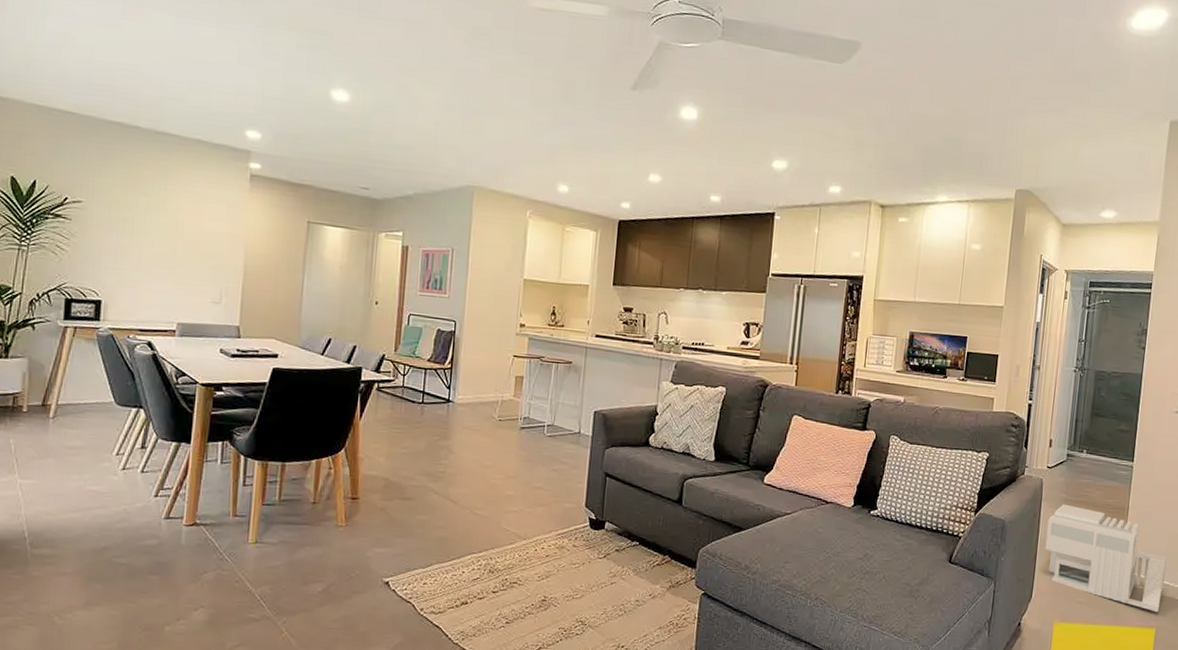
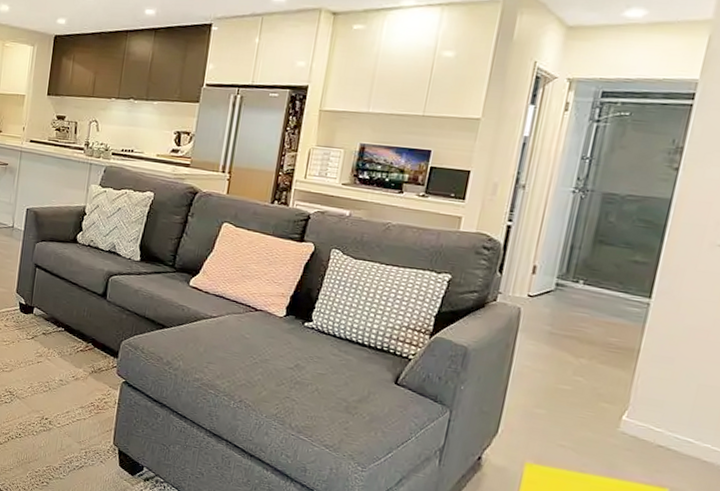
architectural model: present [1045,504,1167,613] -> none [518,337,693,472]

